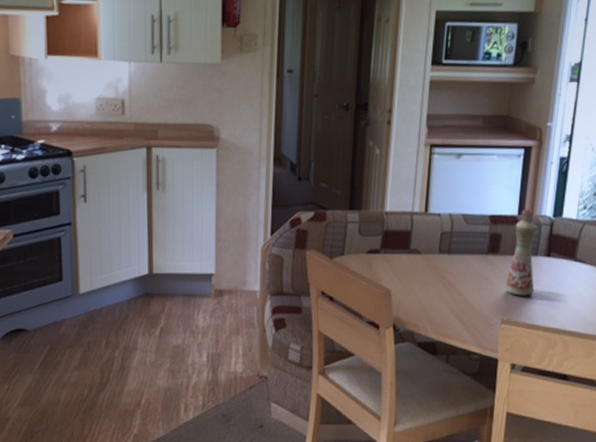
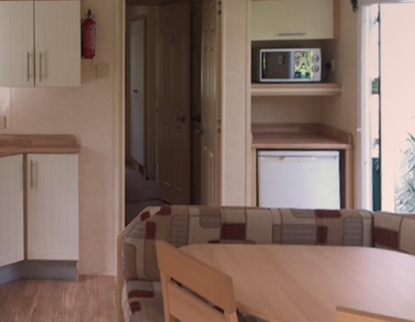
bottle: present [505,209,537,296] -> none [336,204,364,285]

